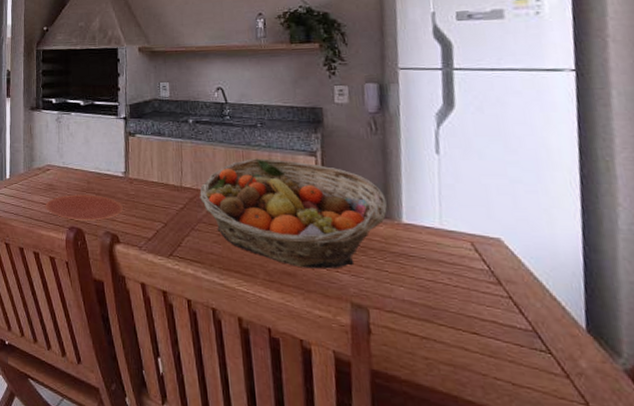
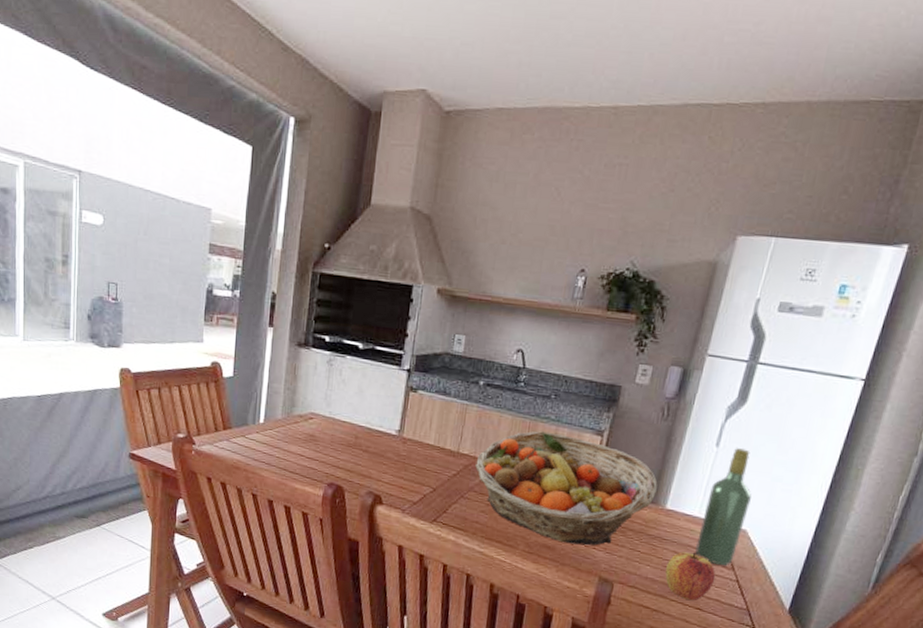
plate: present [45,194,123,221] -> none [303,448,391,479]
apple: none [422,268,484,325] -> present [665,552,716,601]
wine bottle: none [445,153,497,281] -> present [695,448,752,566]

